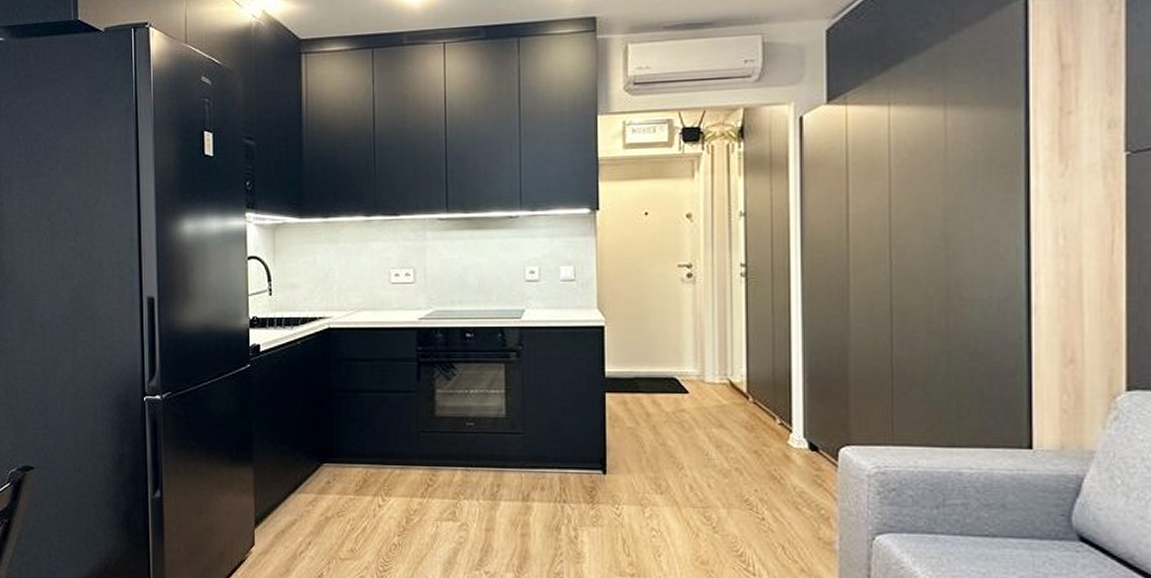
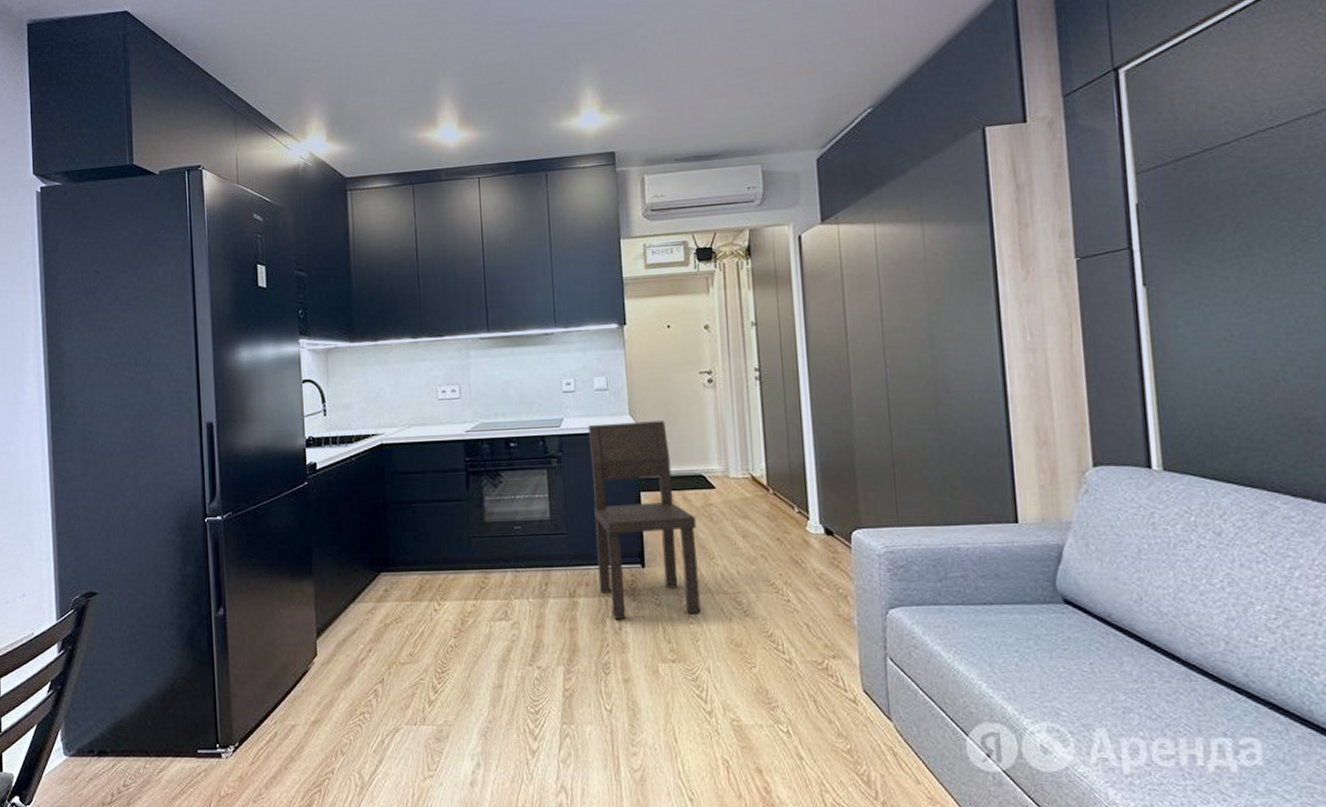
dining chair: none [551,317,666,527] -> present [588,420,701,619]

